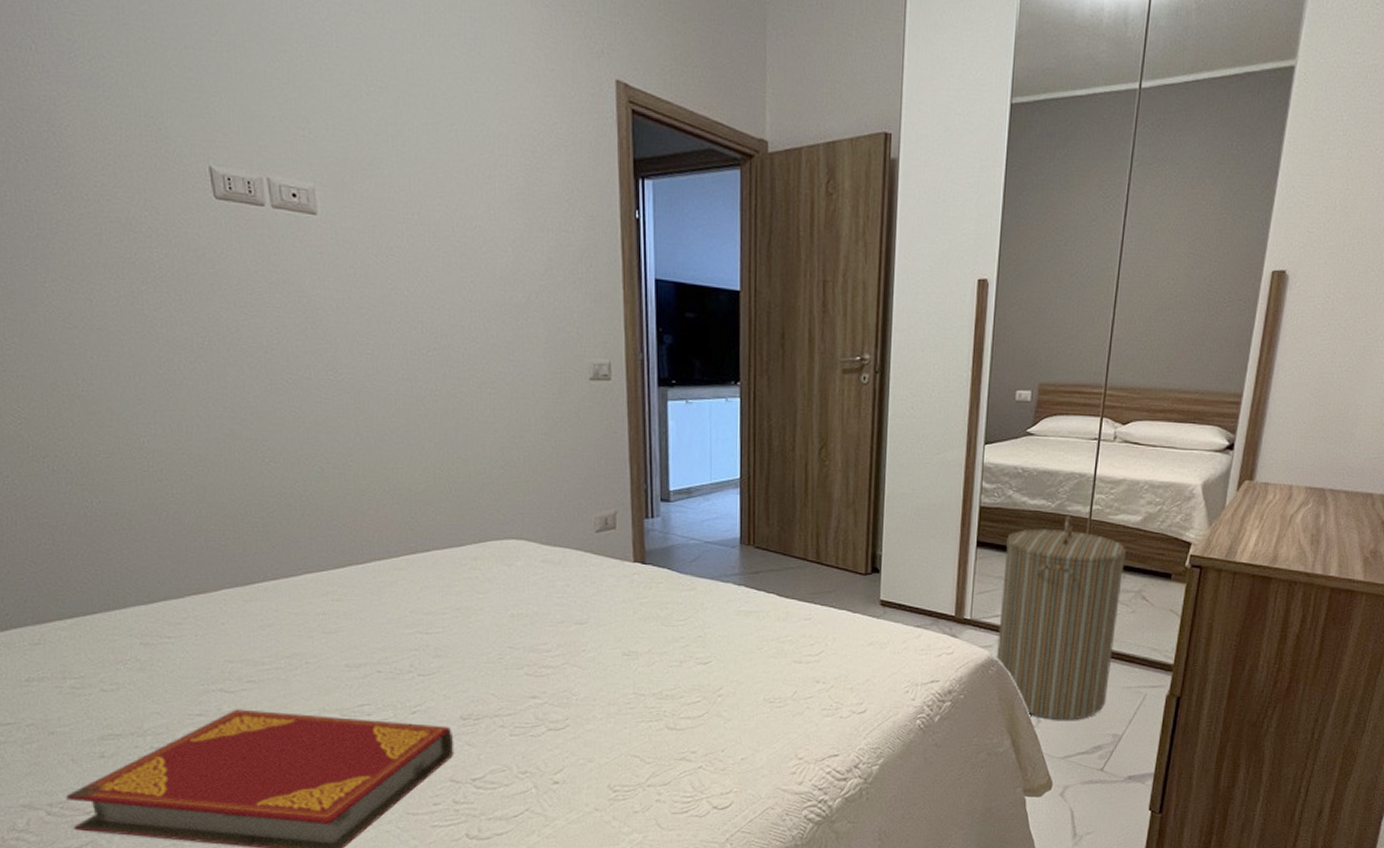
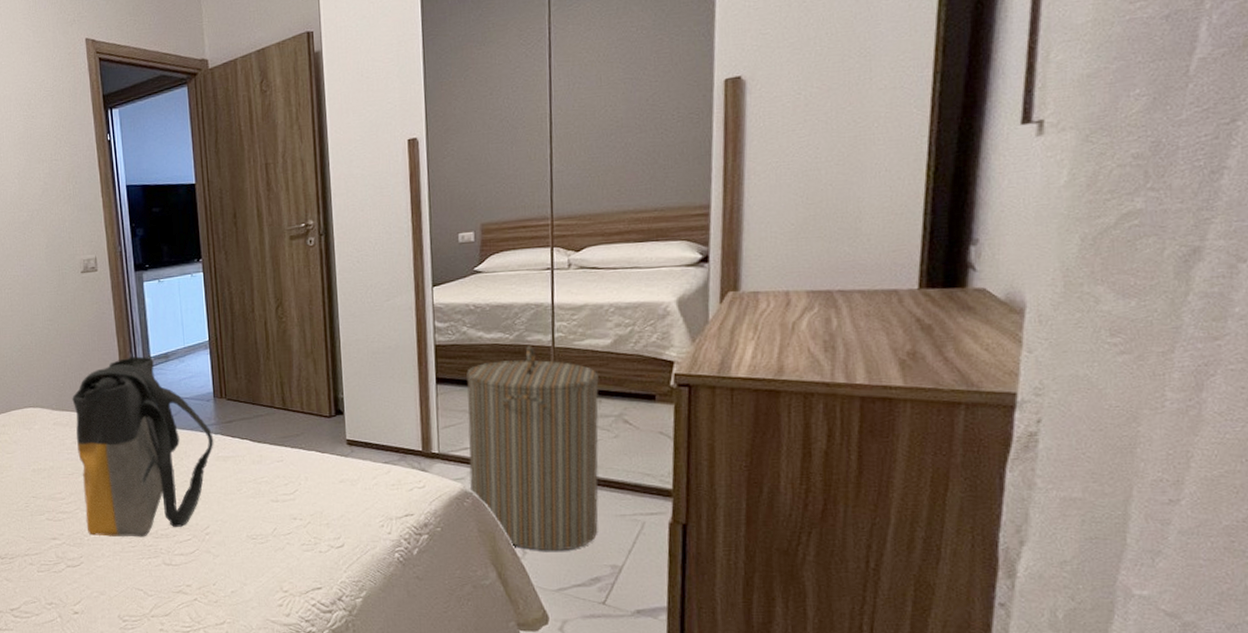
tote bag: none [568,488,736,698] -> present [72,356,214,537]

